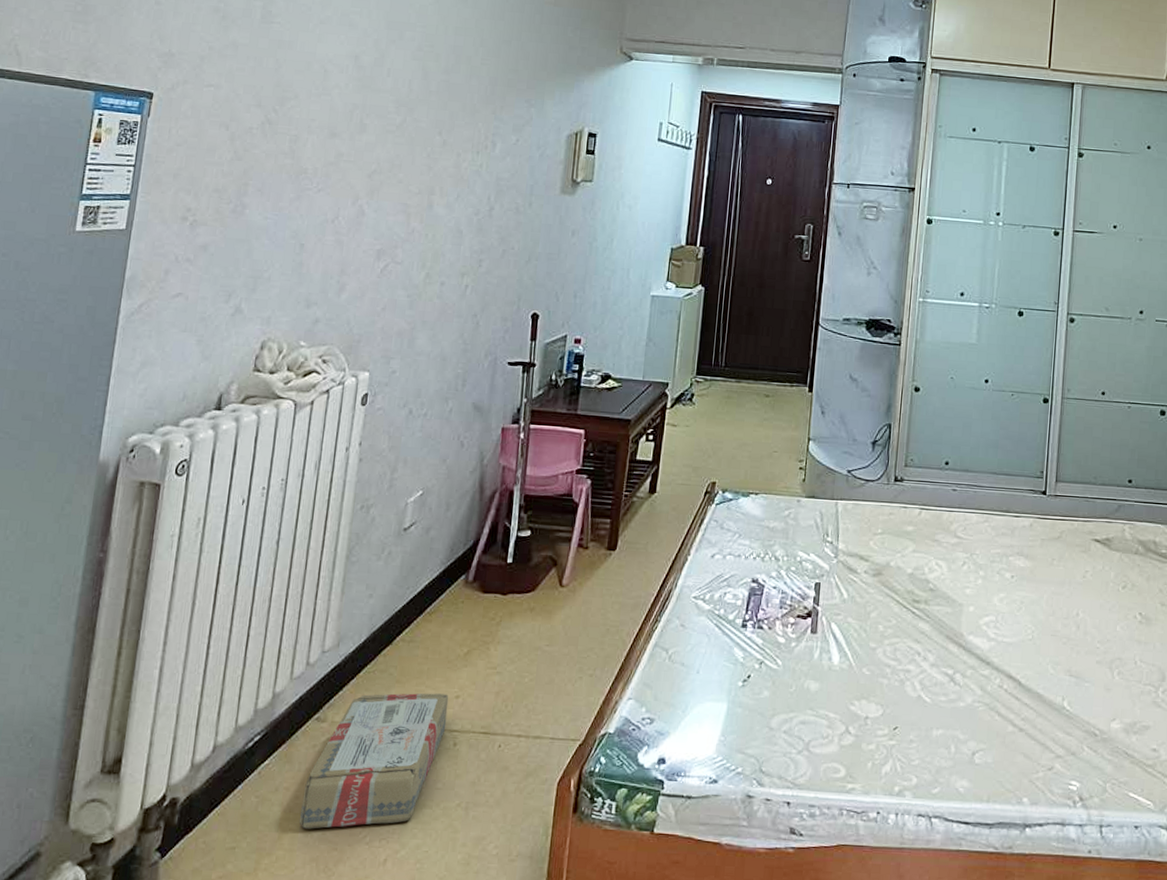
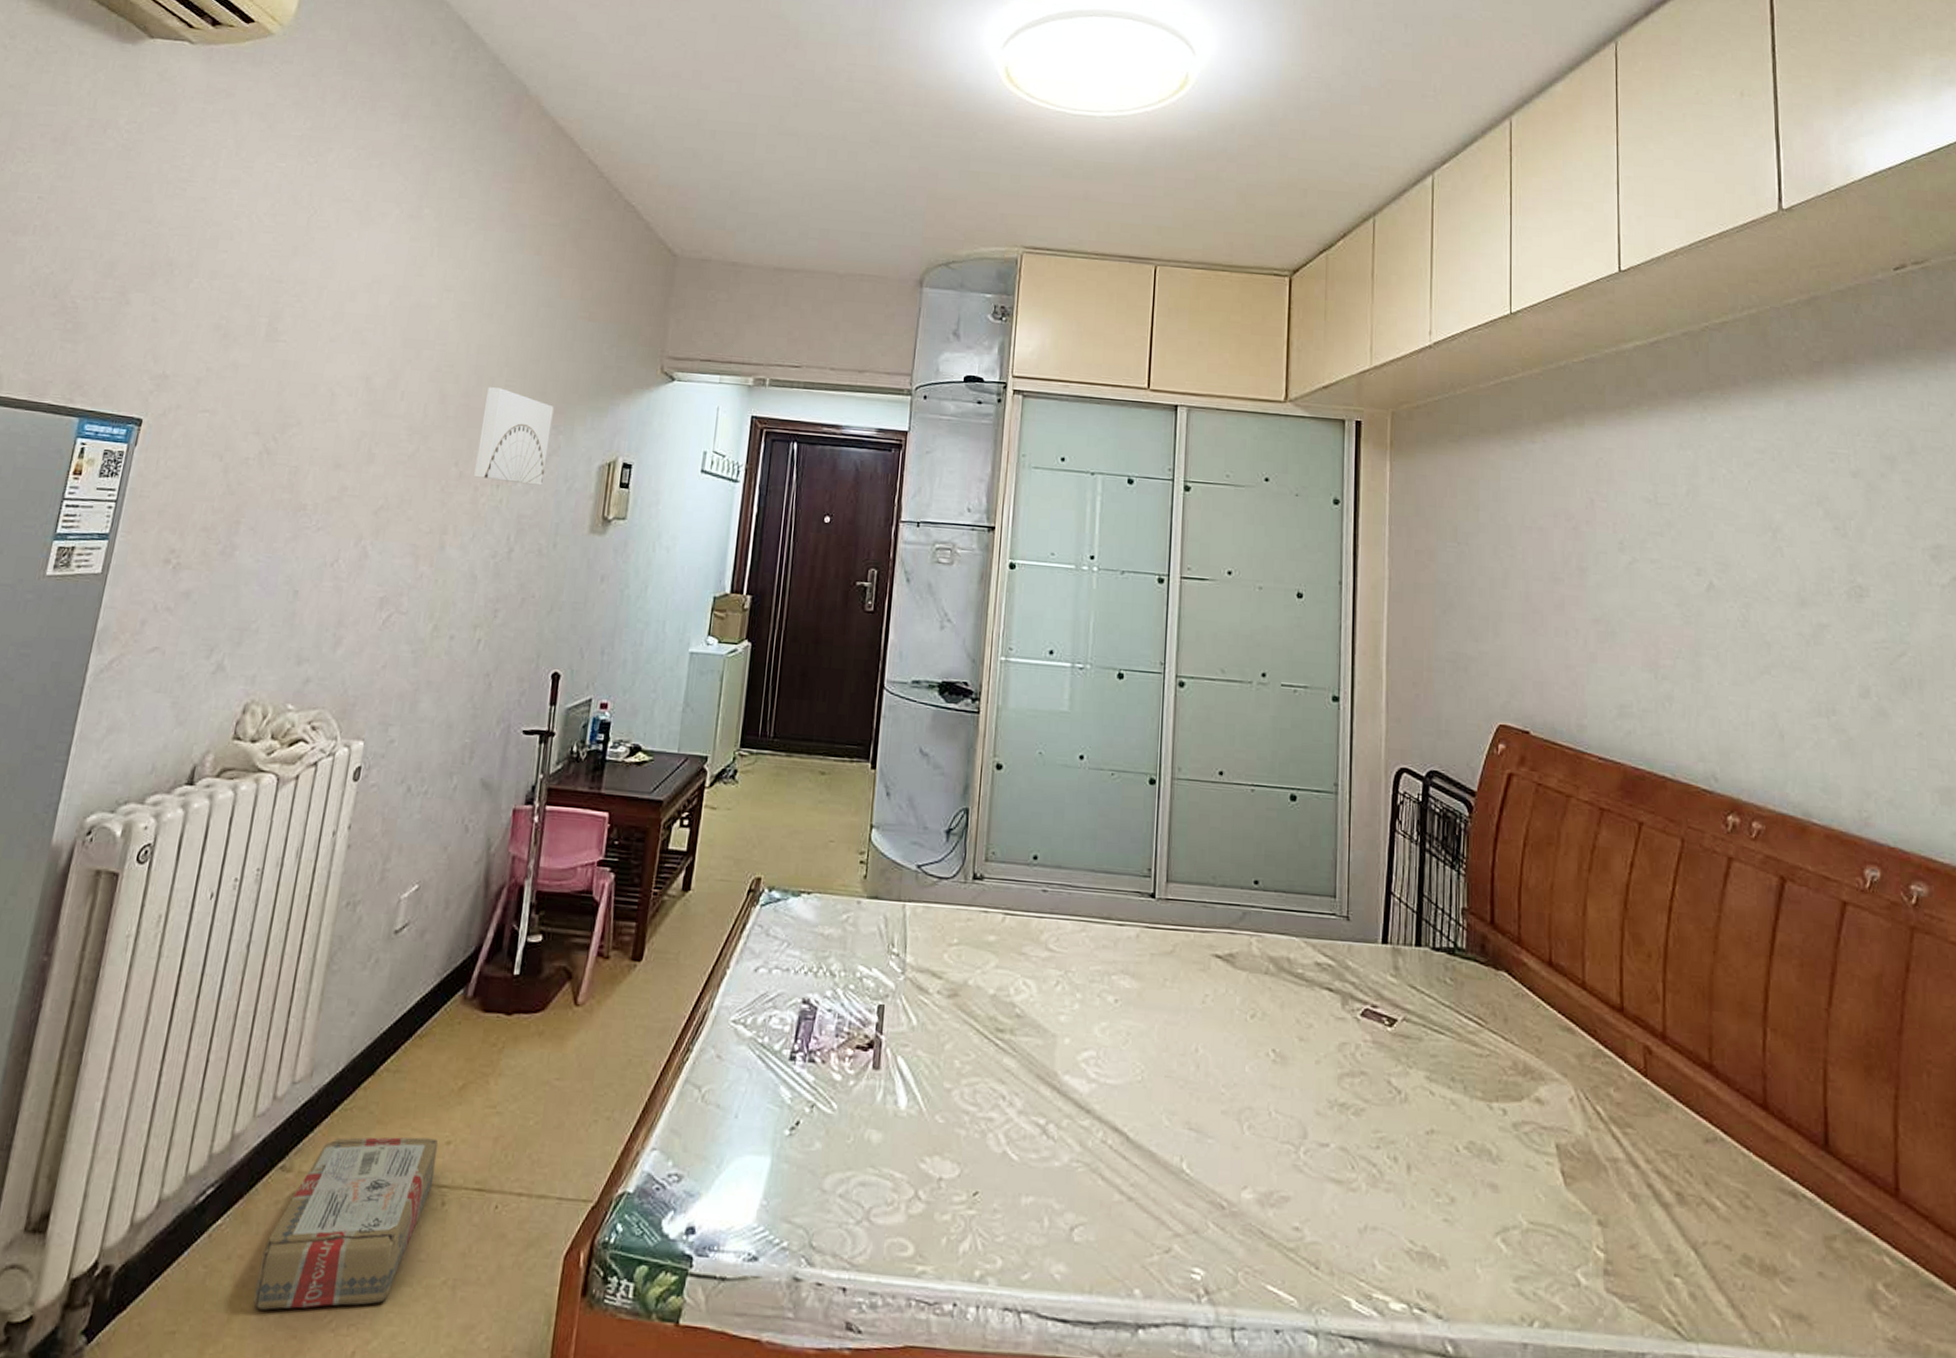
wall art: none [456,65,526,152] -> present [474,387,554,486]

